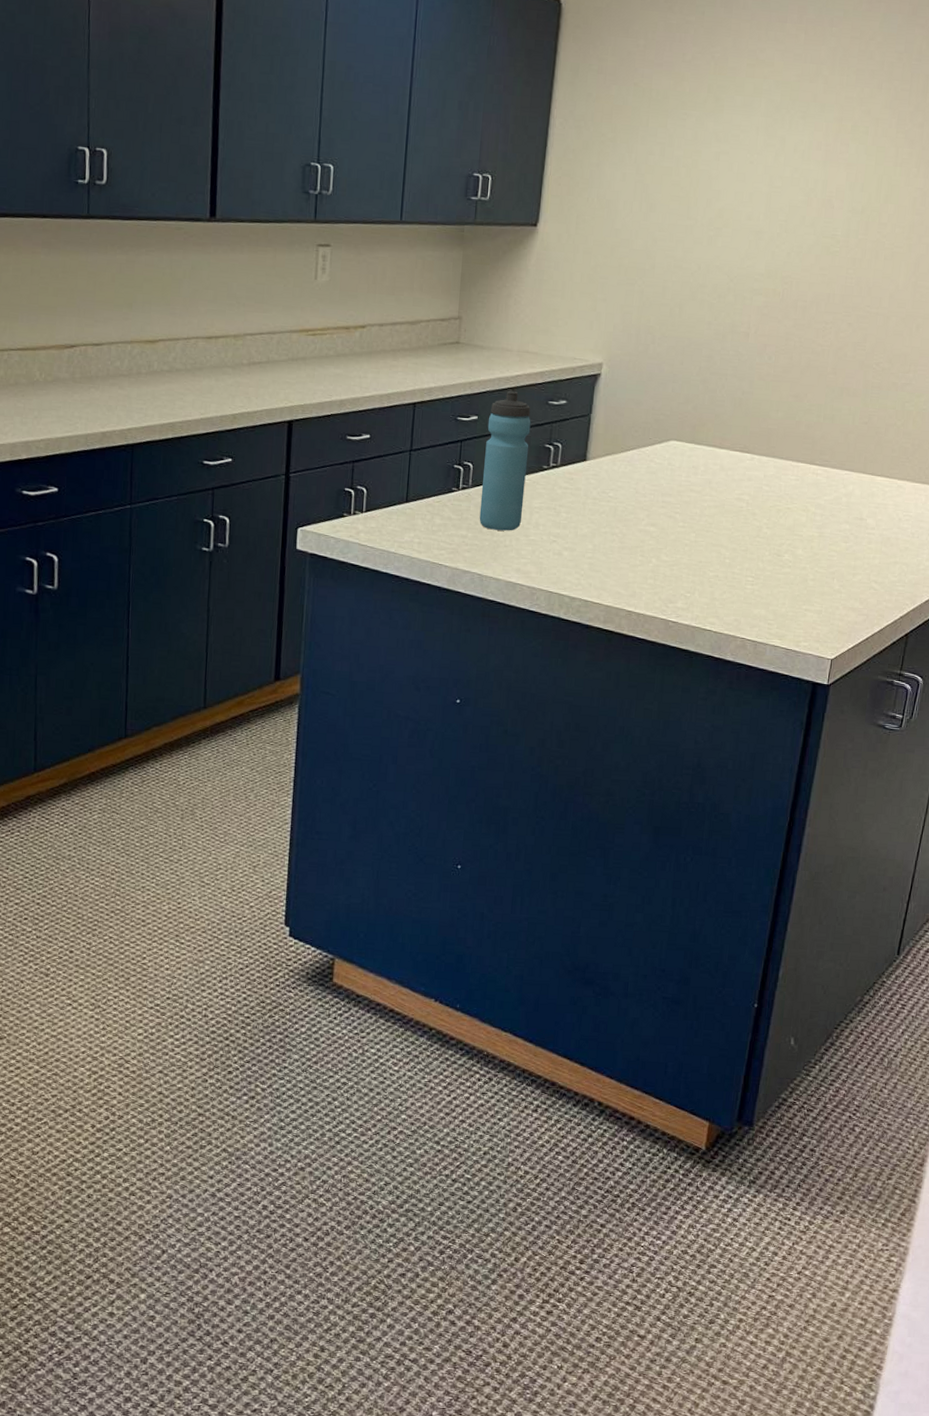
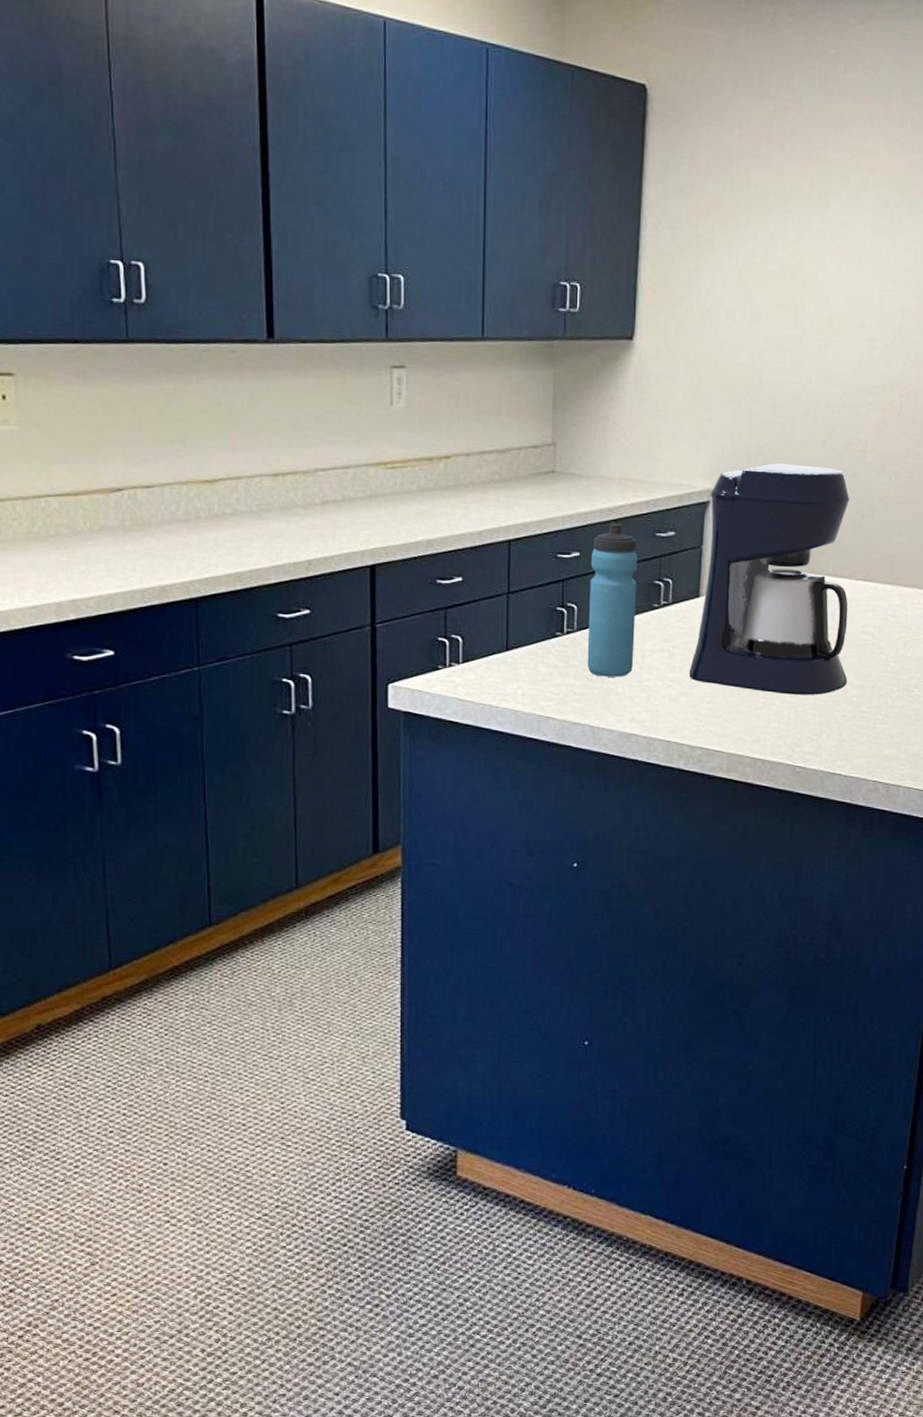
coffee maker: none [572,341,731,556] -> present [689,463,850,695]

